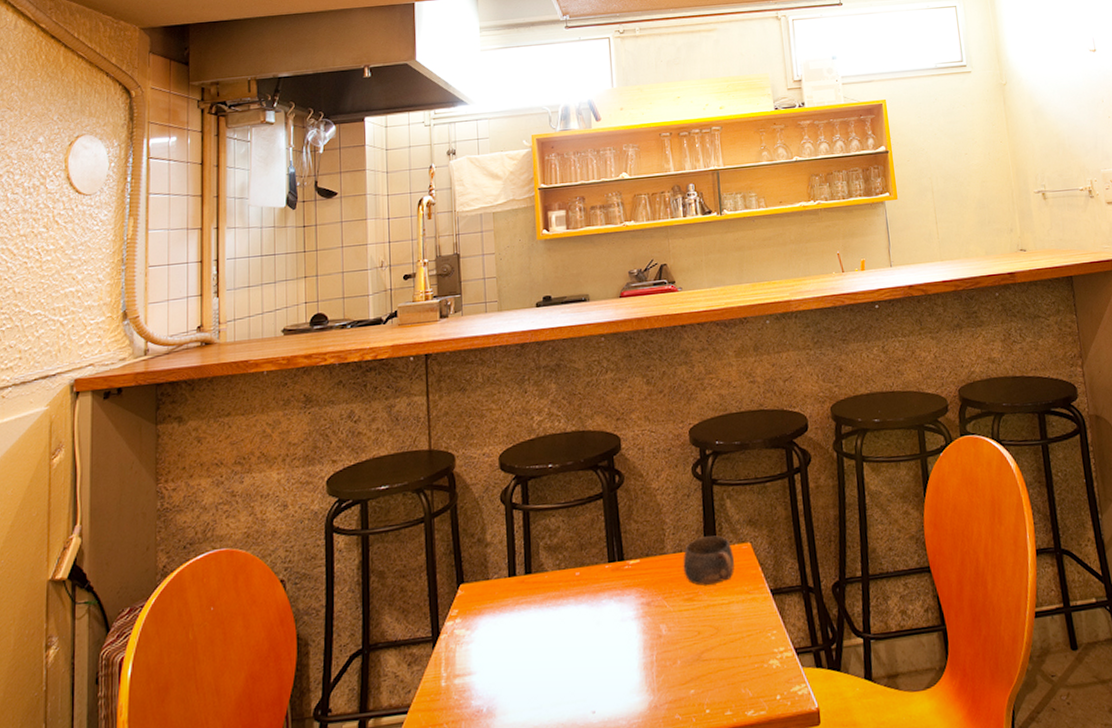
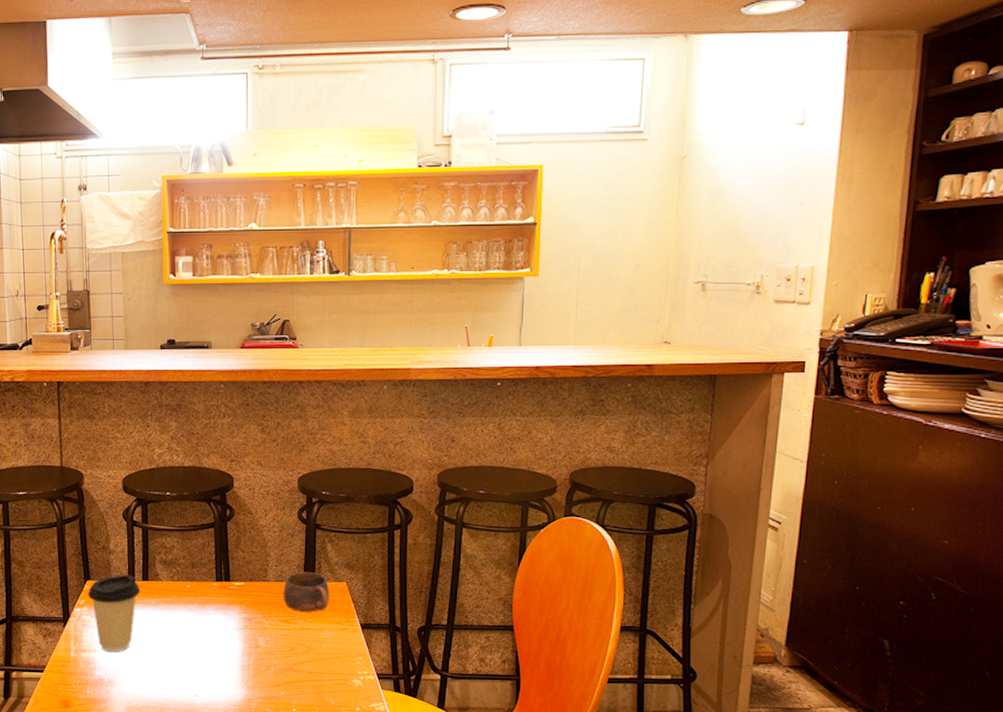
coffee cup: none [460,569,523,673] -> present [87,574,141,653]

